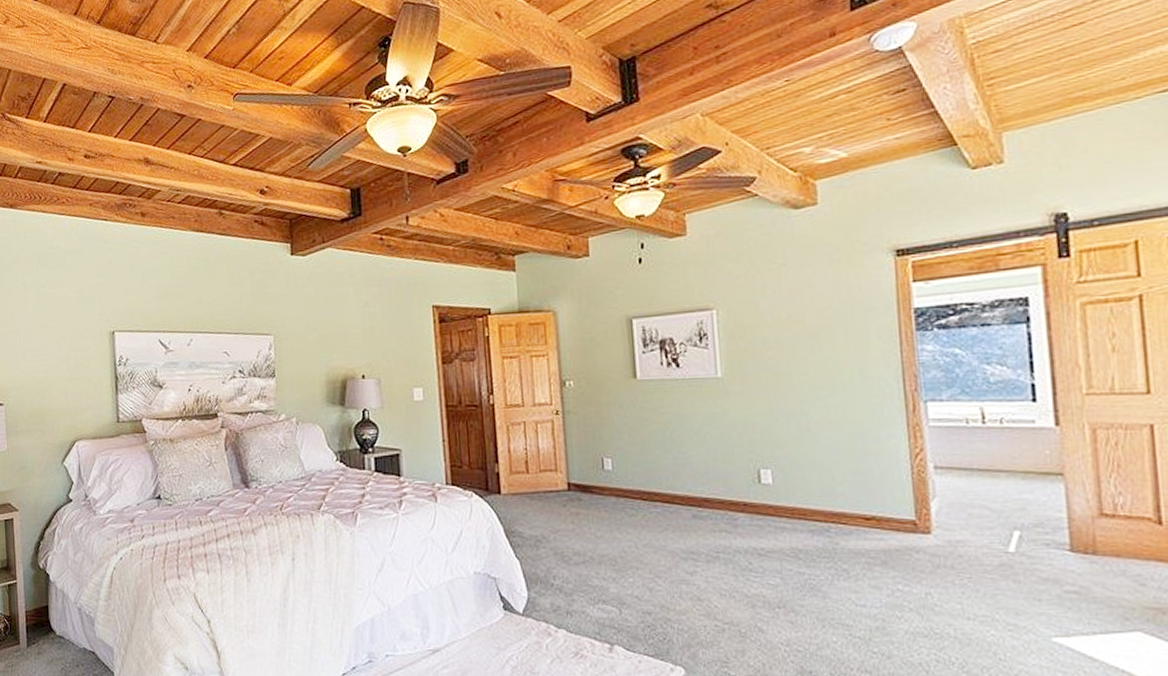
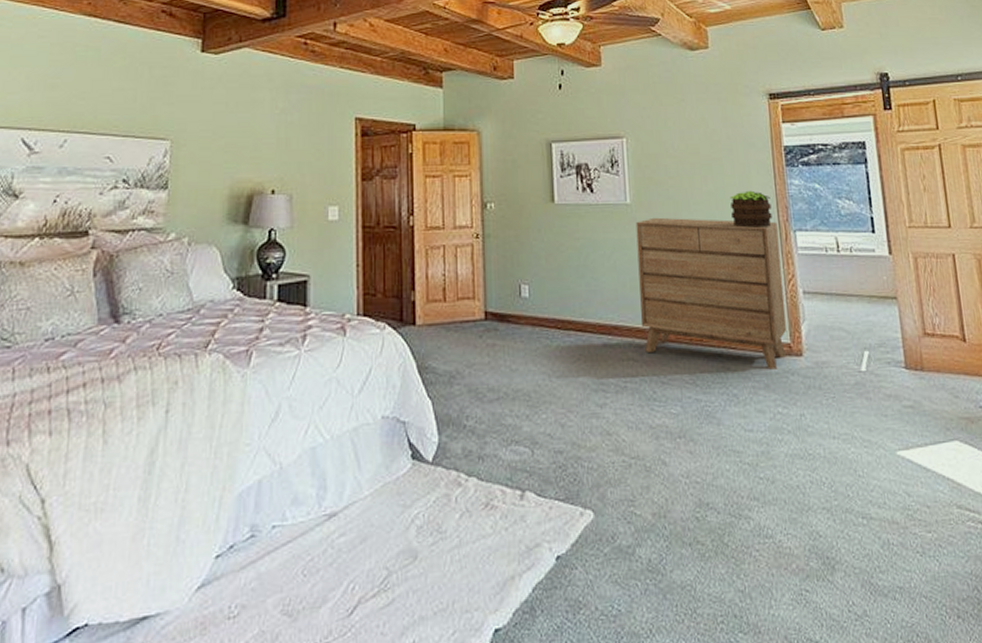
dresser: none [728,390,911,546] -> present [635,217,786,370]
potted plant: none [842,359,897,399] -> present [730,190,773,228]

